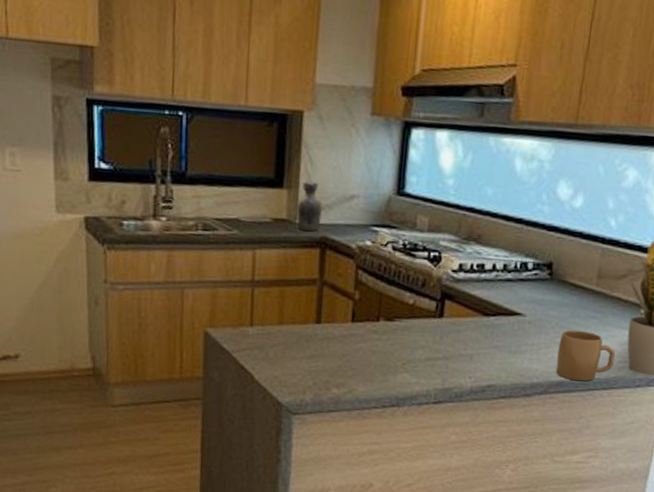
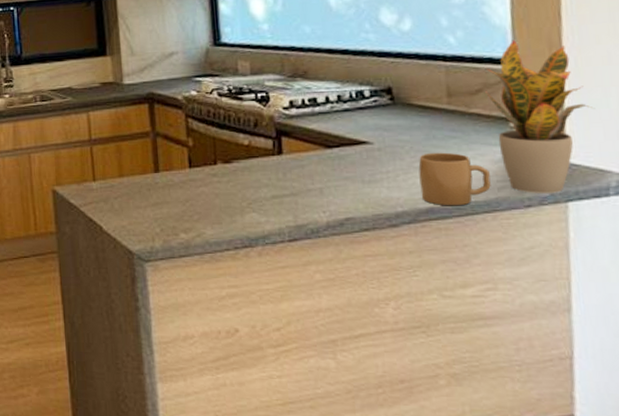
ceramic jug: present [297,181,322,232] -> none [122,46,146,90]

